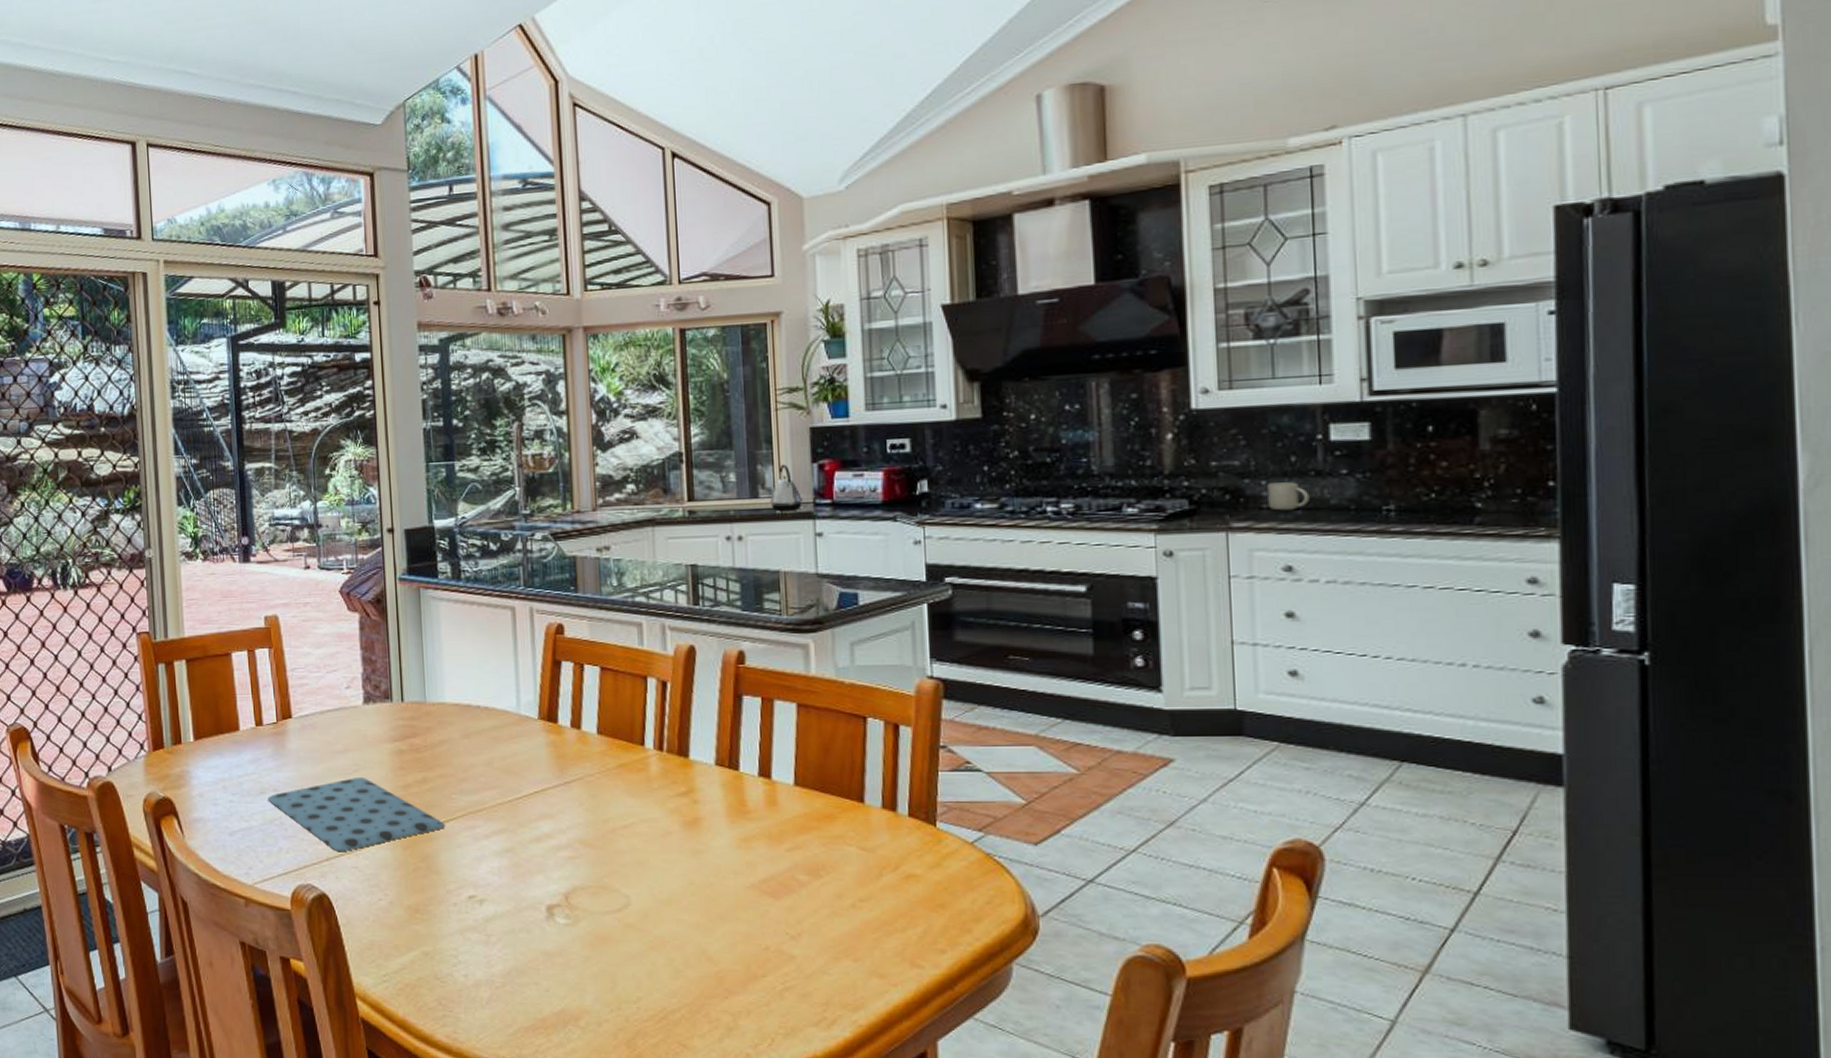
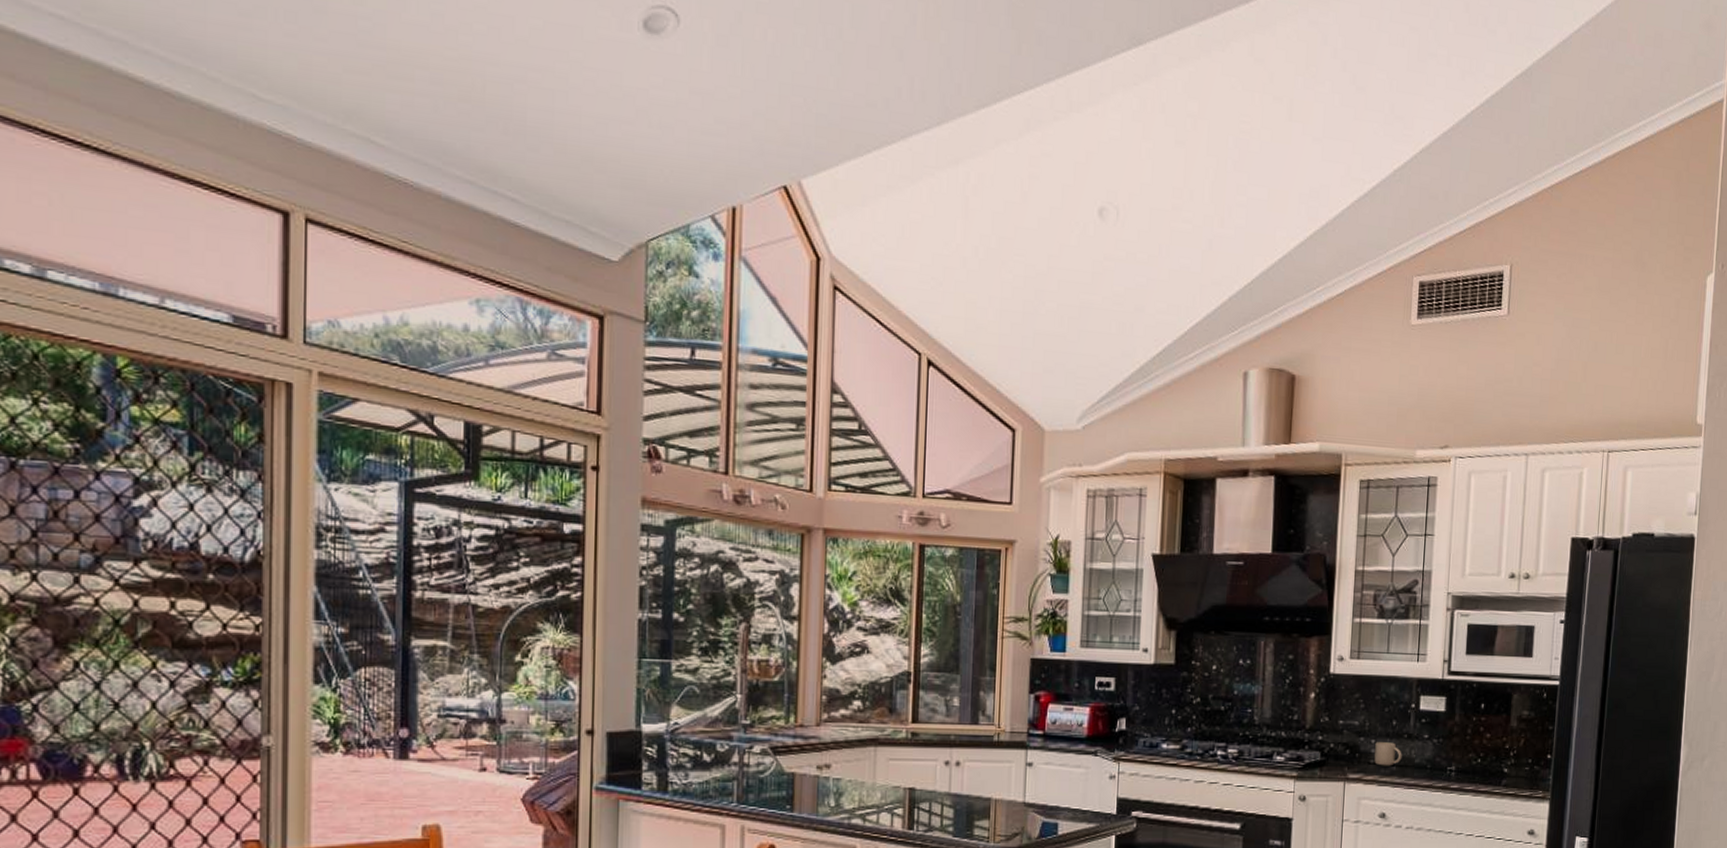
kettle: present [769,464,802,512] -> none [988,692,1018,740]

